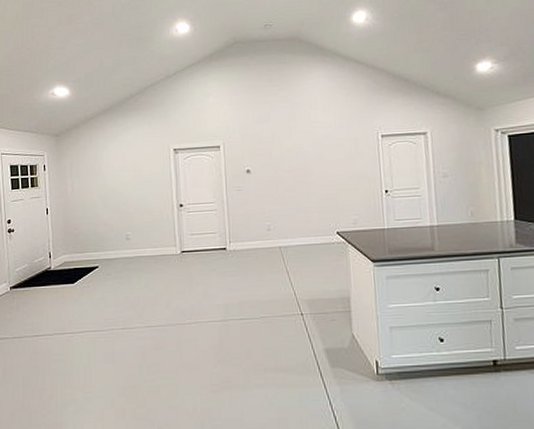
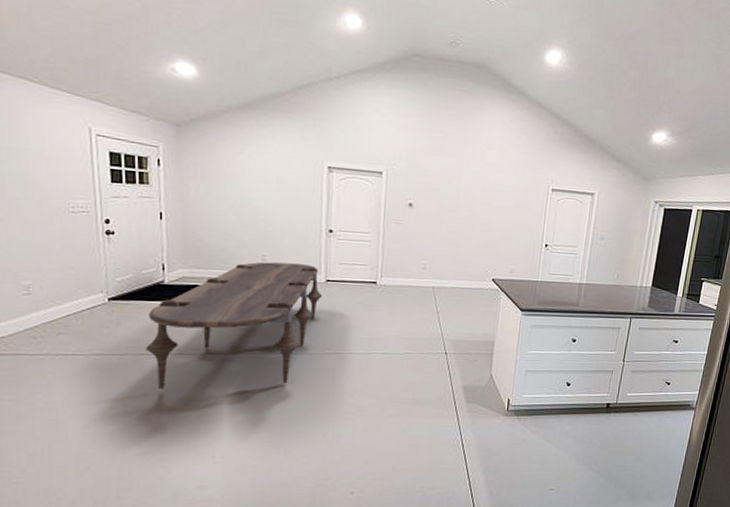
dining table: none [38,239,180,369] -> present [146,262,323,390]

